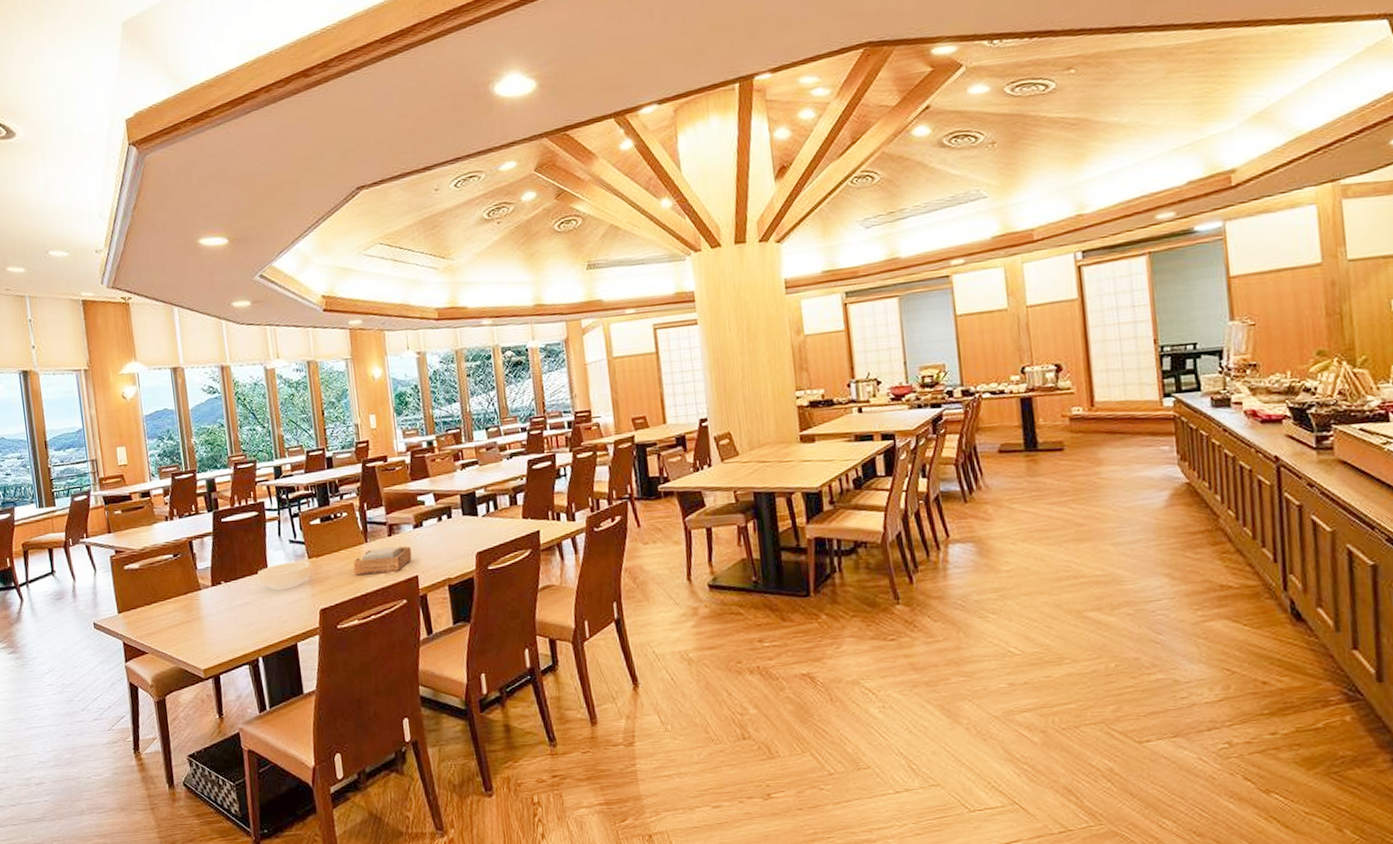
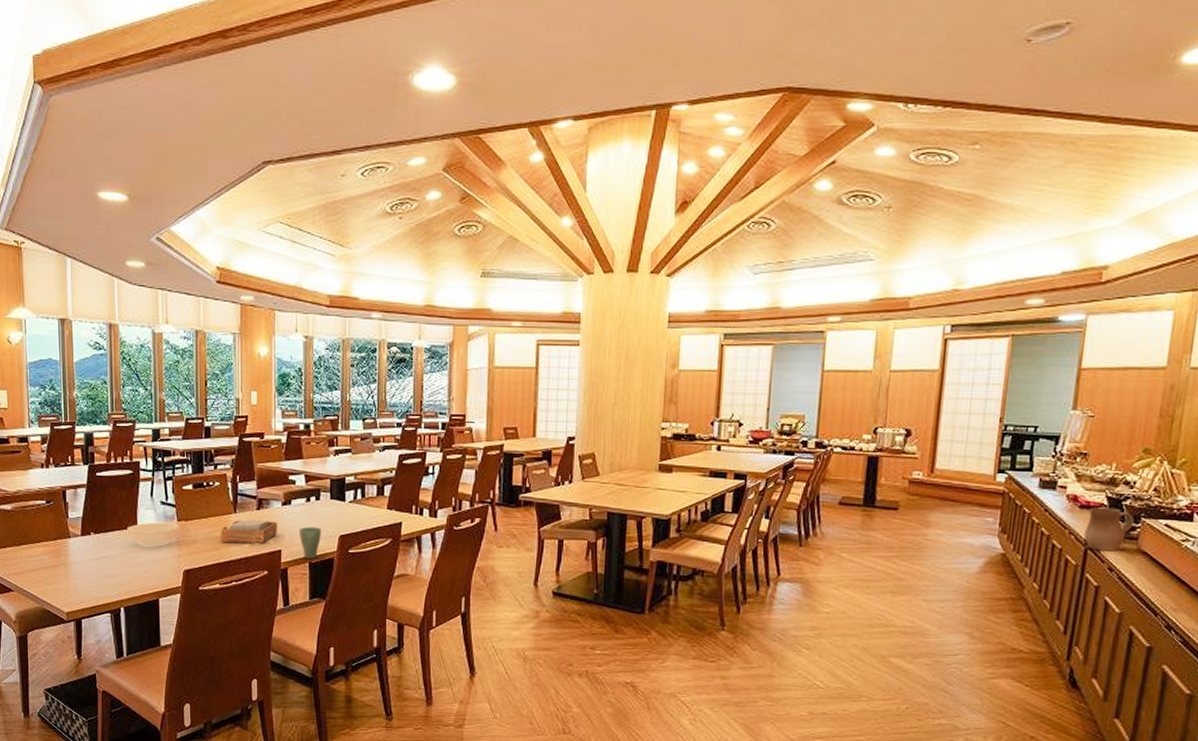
cup: none [433,546,458,581] -> present [298,526,322,559]
ceramic jug: none [1272,418,1325,467] -> present [1084,507,1134,551]

